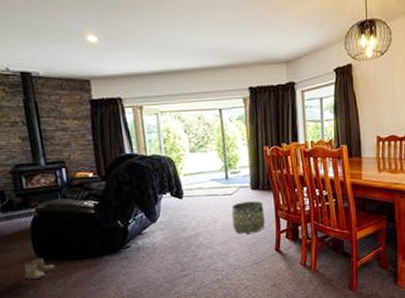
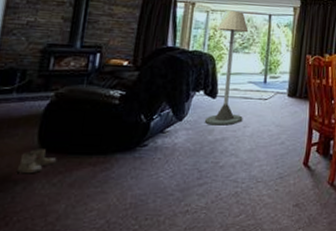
floor lamp: none [169,109,212,224] -> present [205,10,249,126]
basket: present [232,201,265,234] -> none [263,108,298,143]

